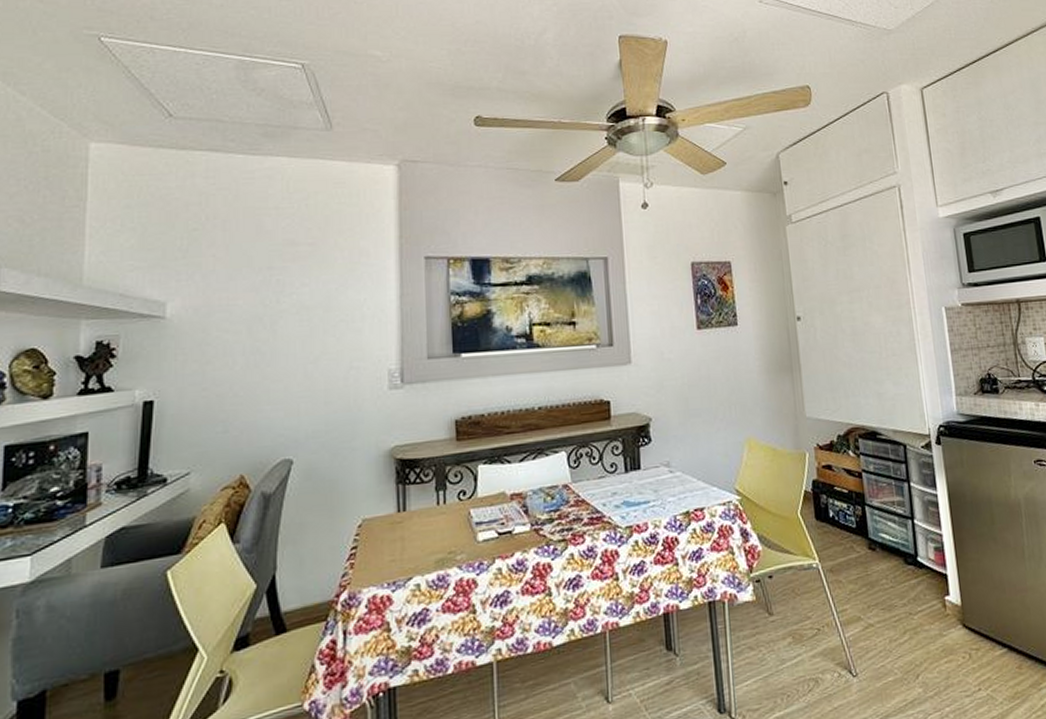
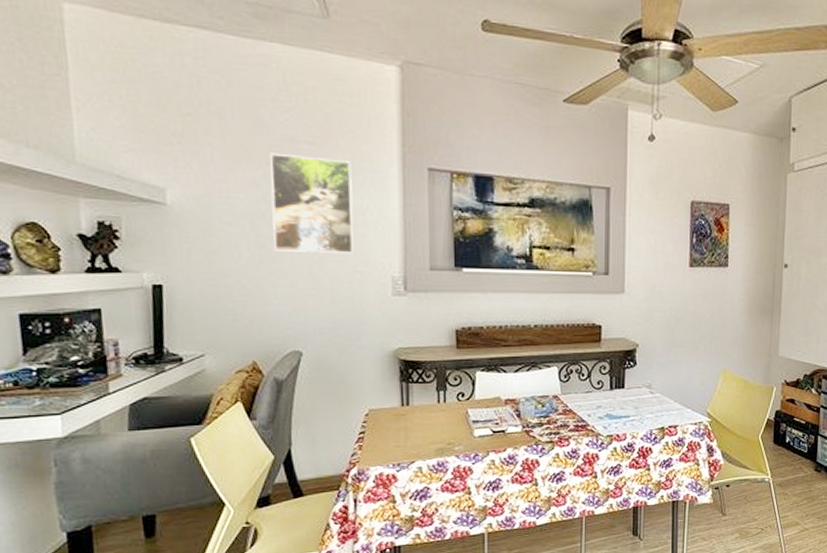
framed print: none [269,257,351,355] -> present [270,152,354,253]

